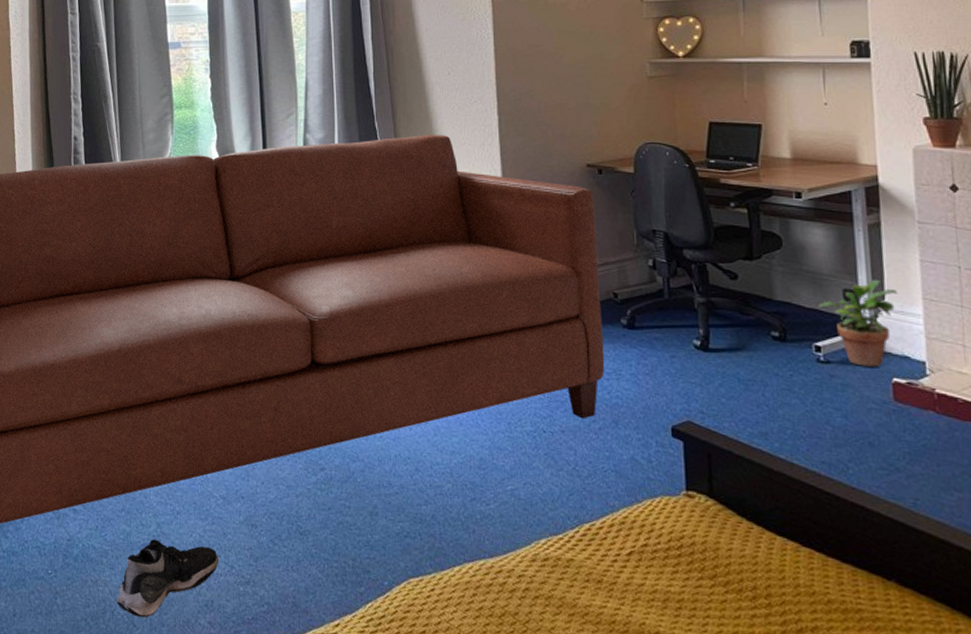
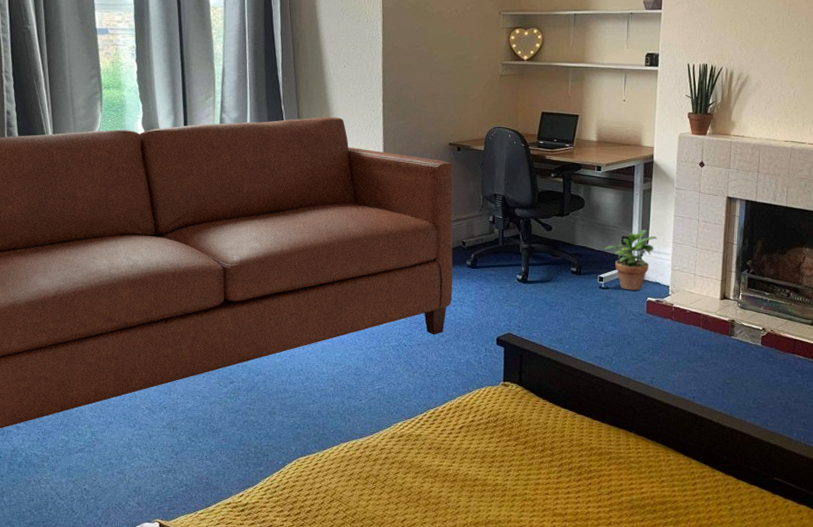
shoe: present [116,539,220,618] -> none [57,444,146,505]

